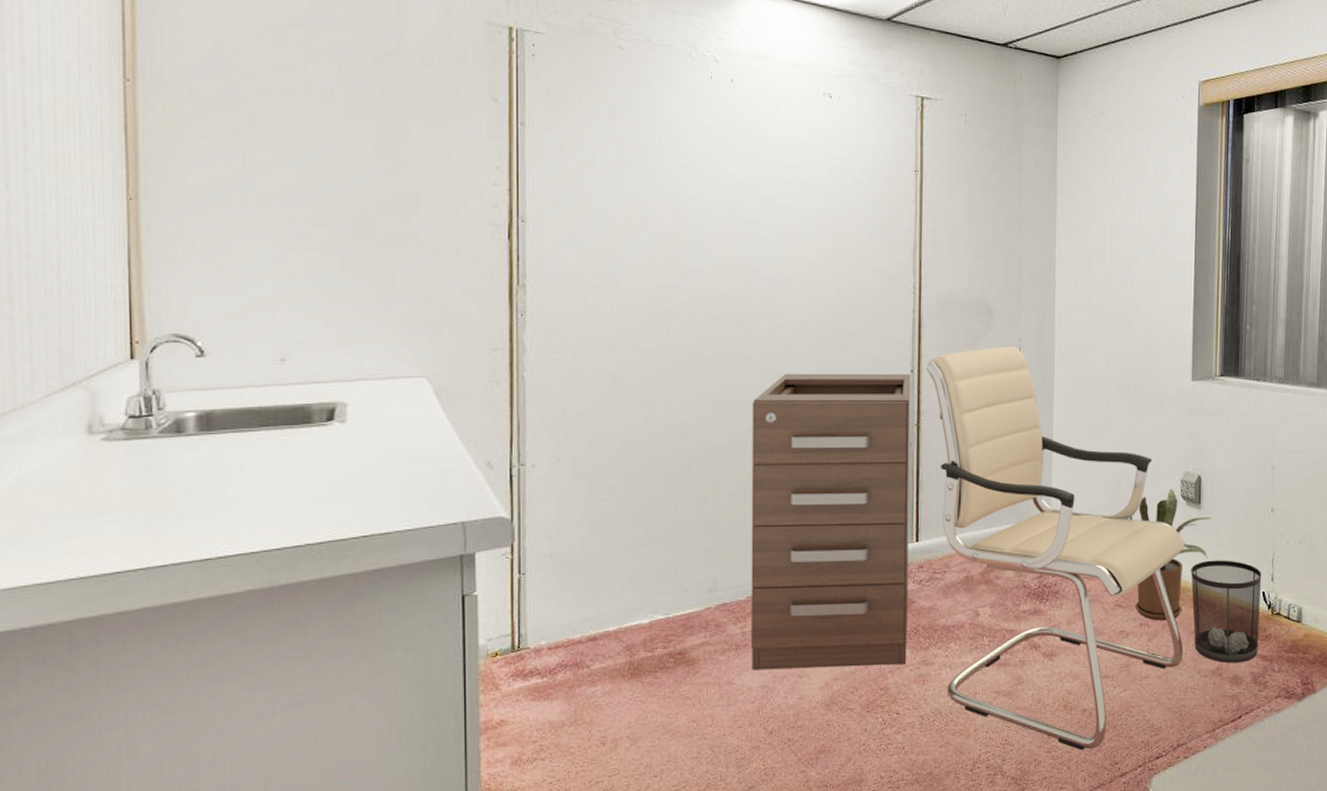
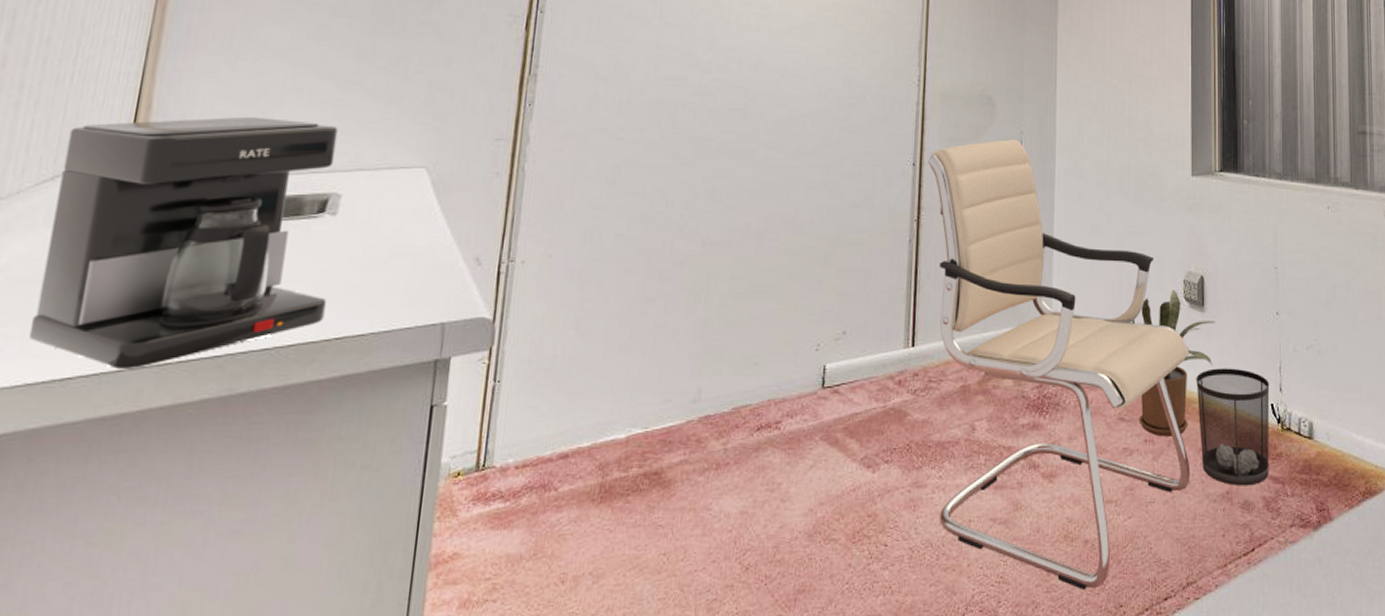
coffee maker: none [69,328,349,564] -> present [28,116,338,369]
filing cabinet: present [750,373,911,670] -> none [731,165,913,494]

